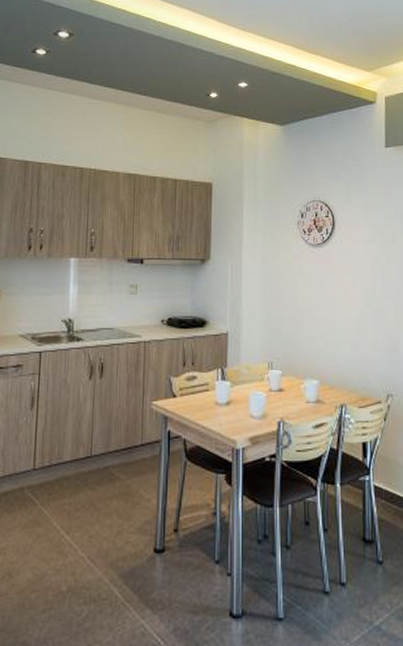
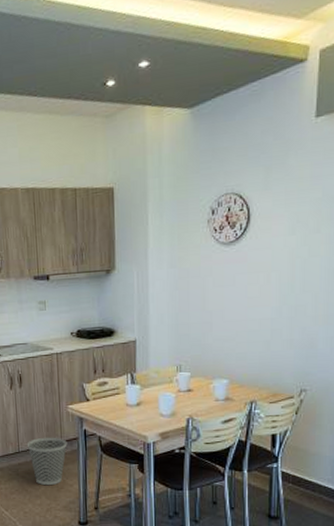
wastebasket: none [101,438,148,501] -> present [26,437,67,486]

